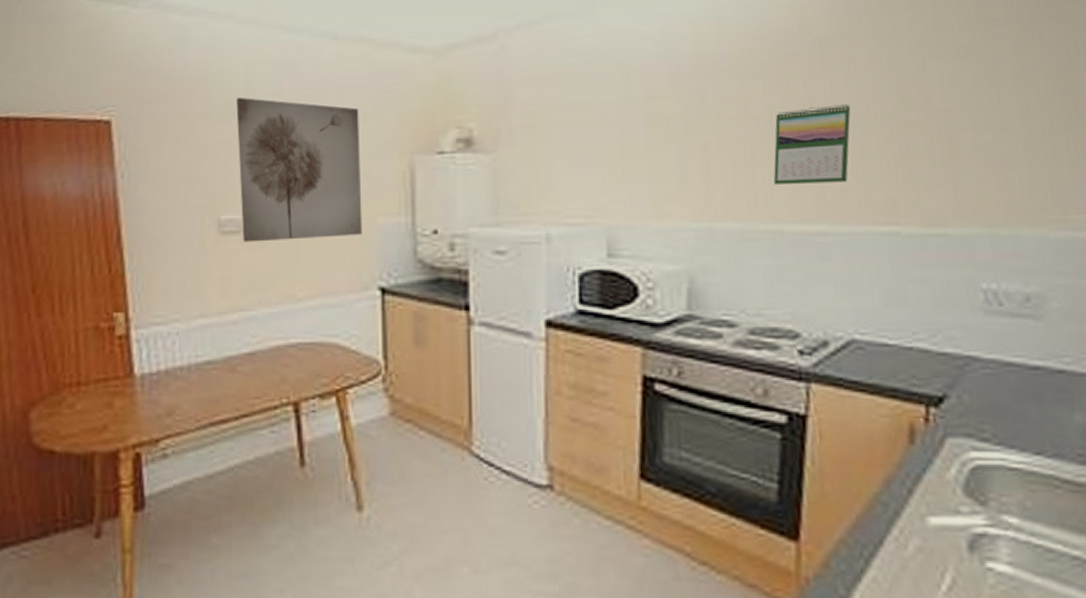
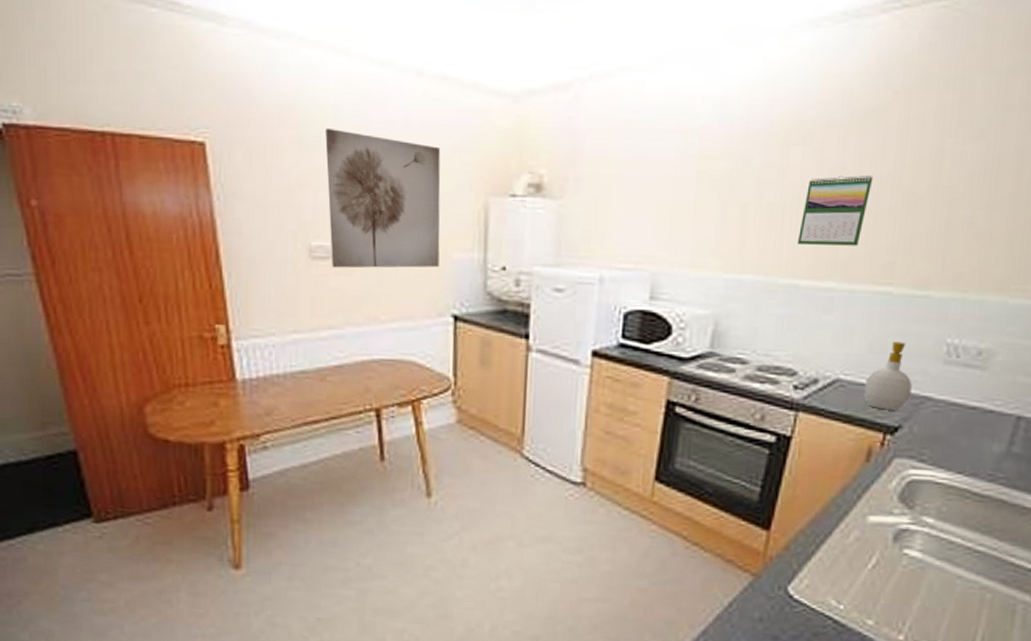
soap bottle: none [887,290,951,376] -> present [863,341,912,411]

